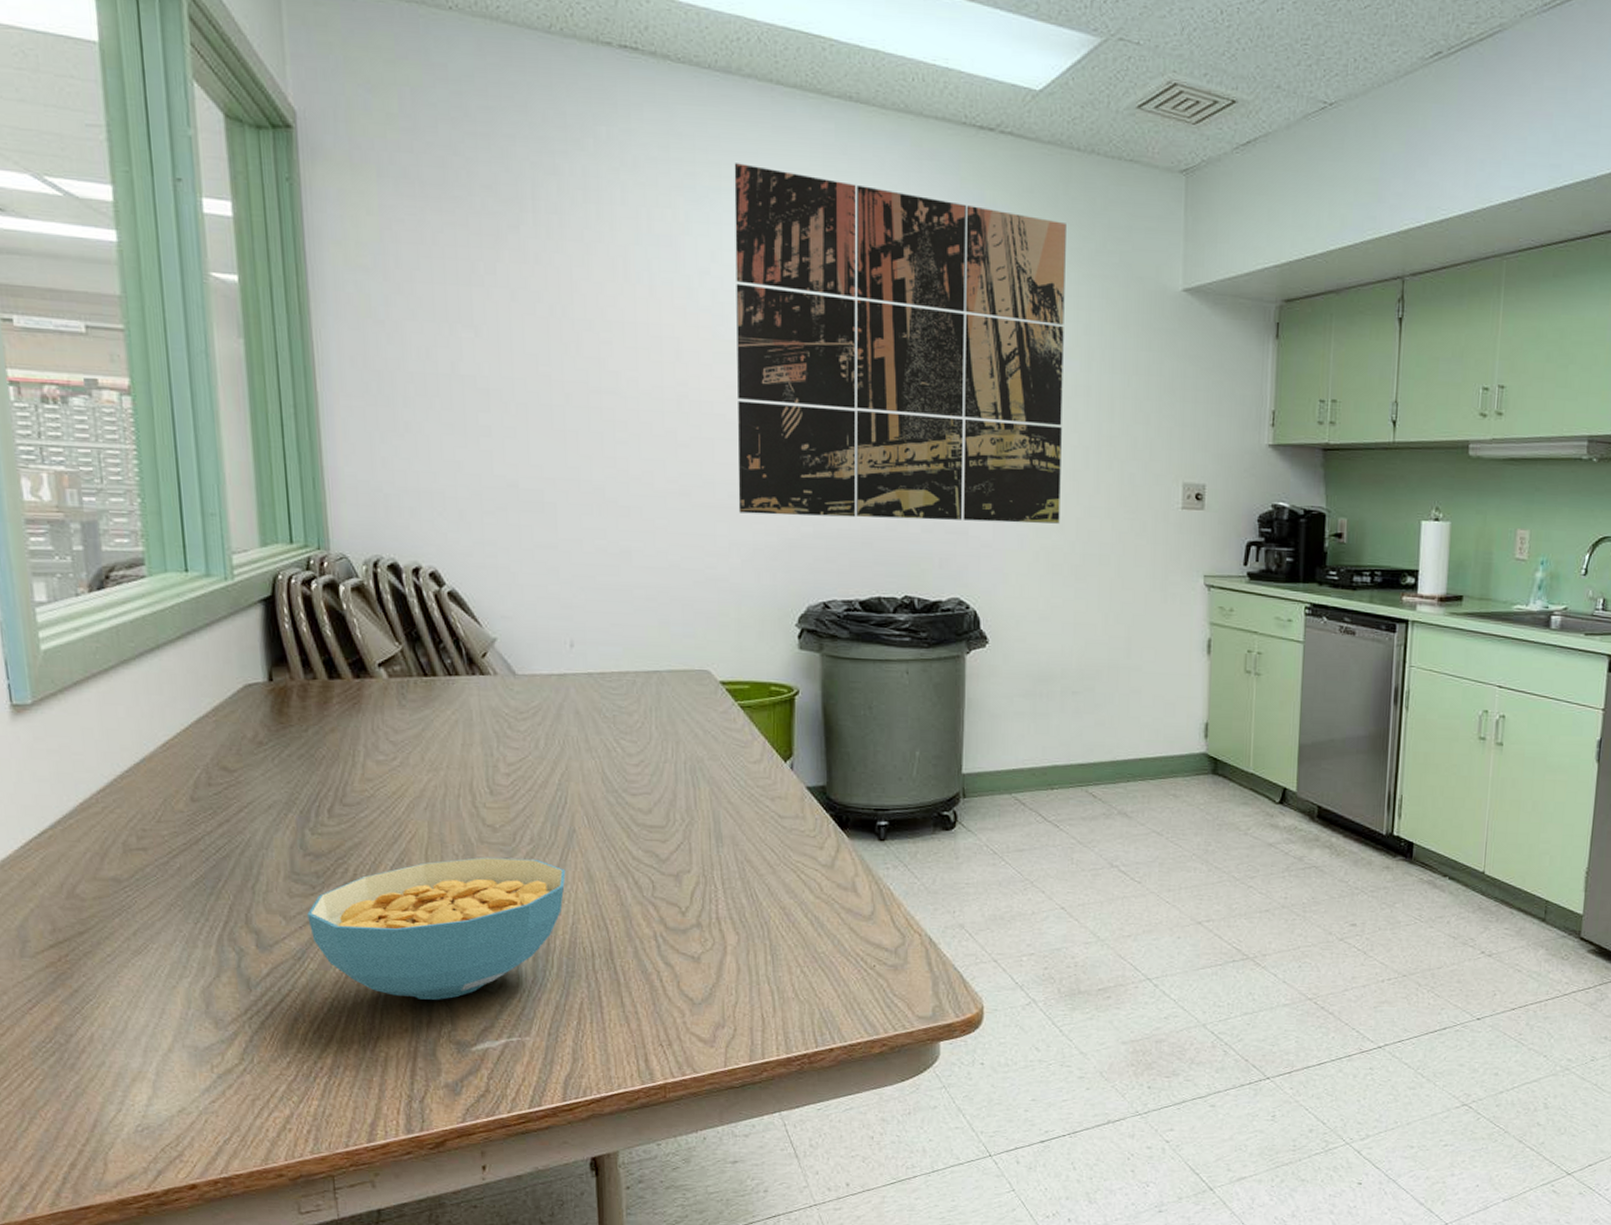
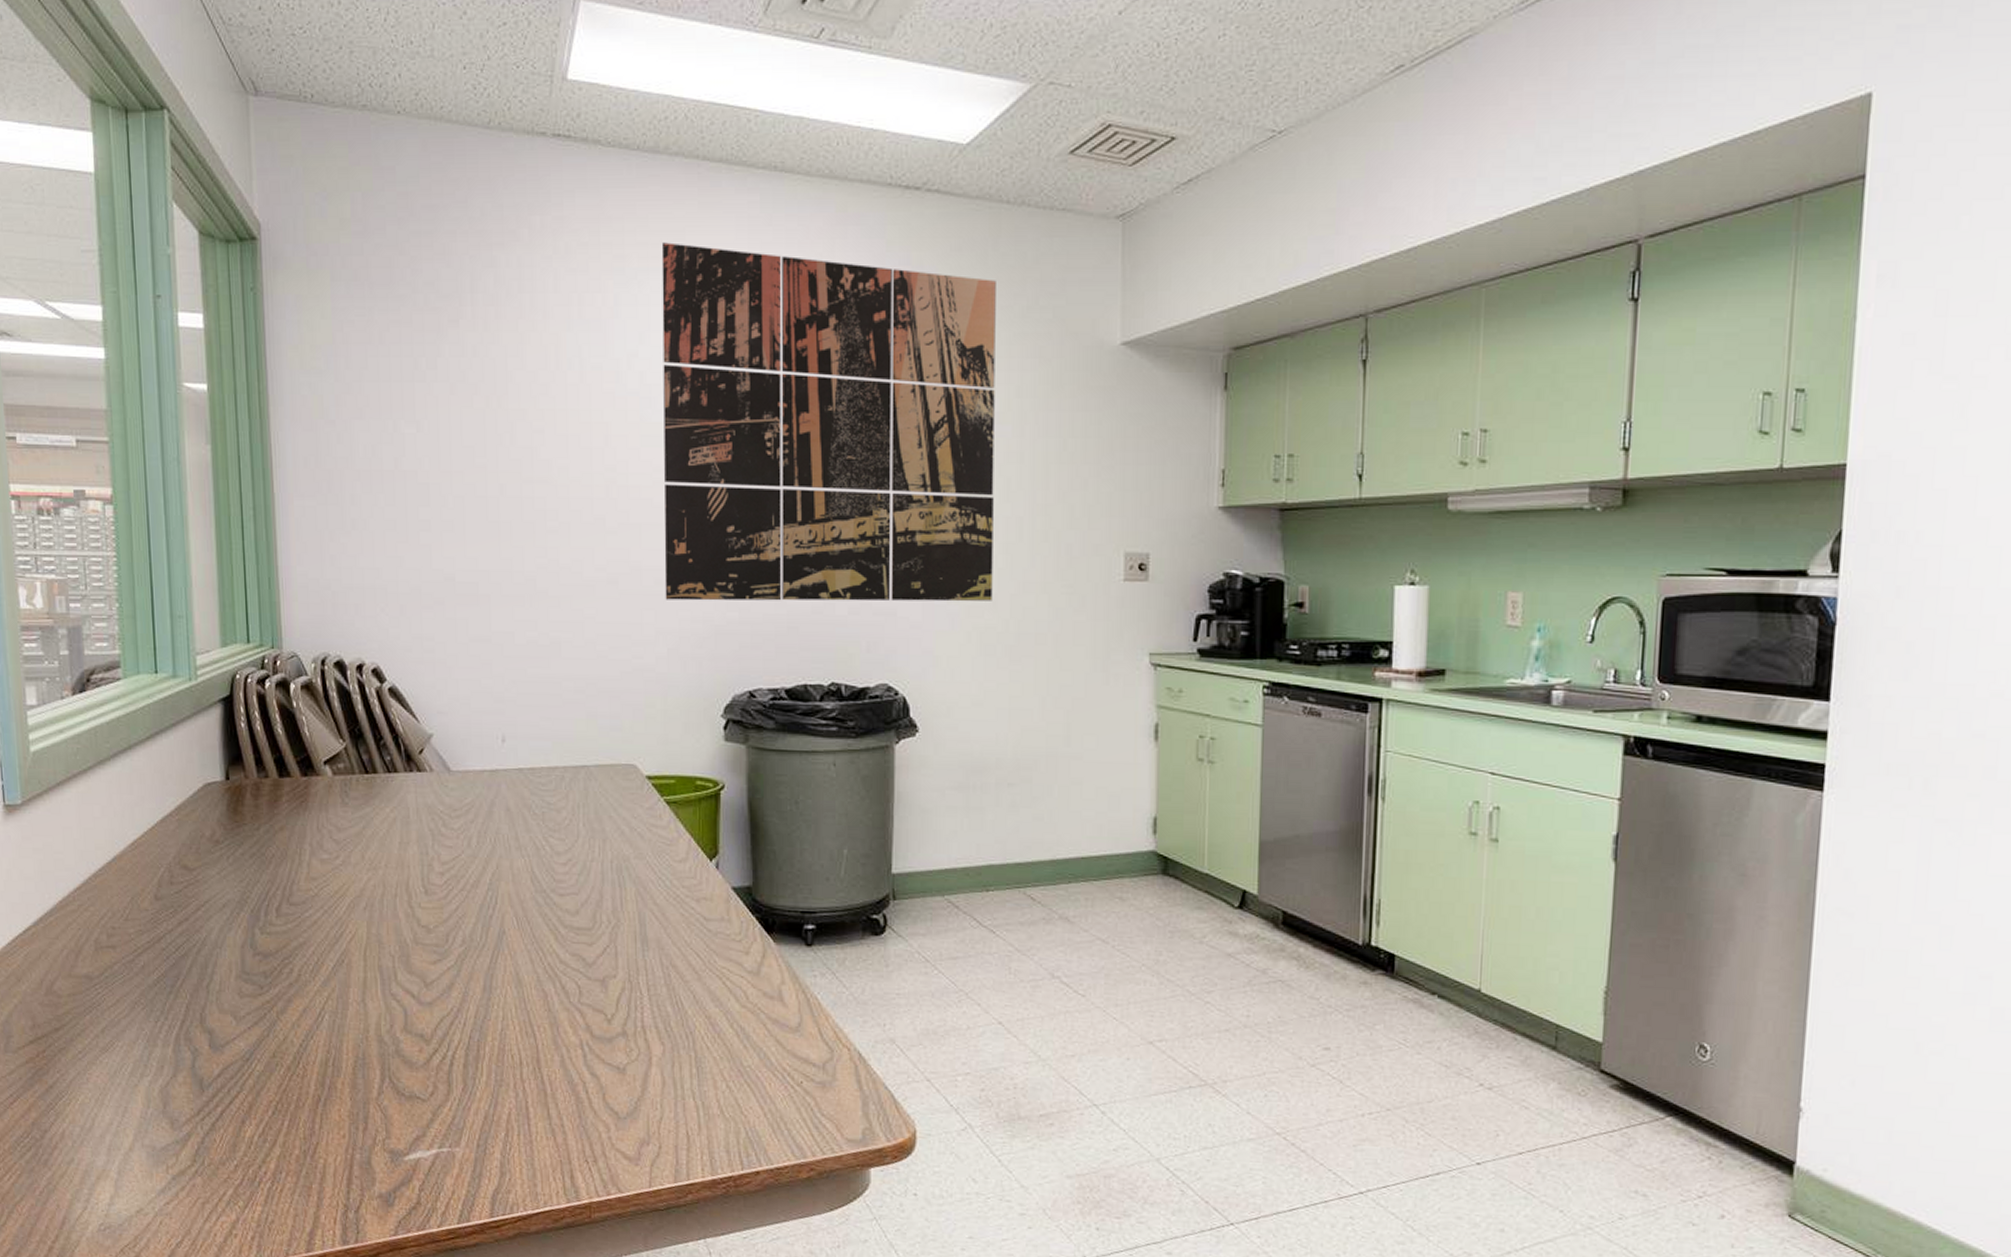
cereal bowl: present [307,856,566,1000] -> none [255,958,496,1106]

